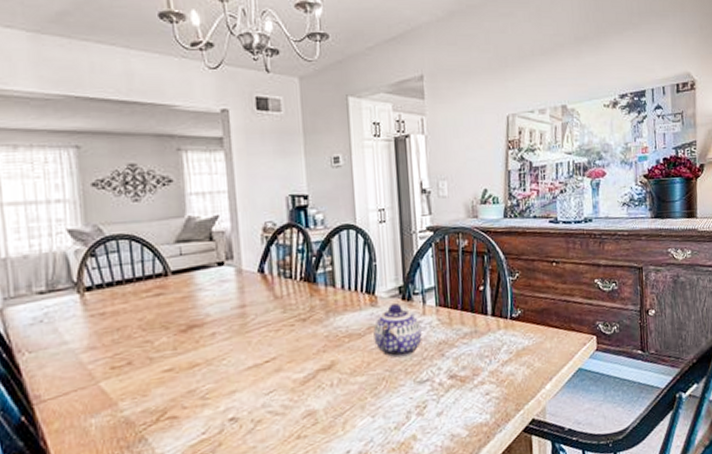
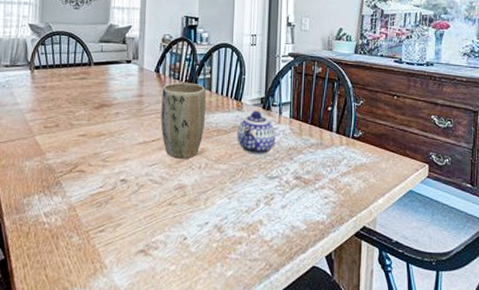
plant pot: none [271,280,332,380] -> present [160,82,206,159]

